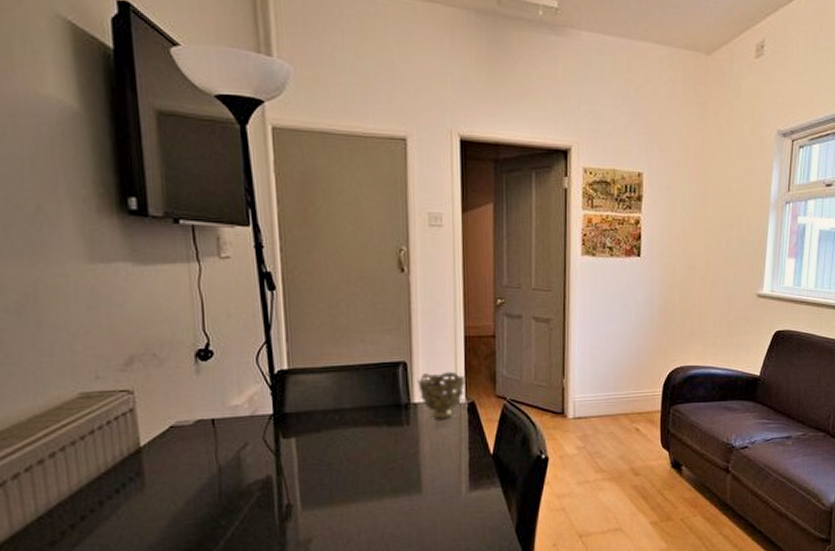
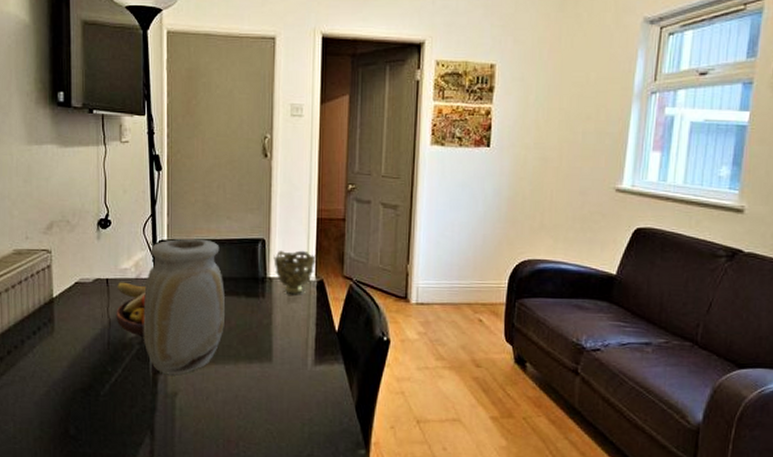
fruit bowl: none [226,421,266,482] -> present [116,282,146,337]
vase: none [262,365,364,520] -> present [143,238,225,374]

